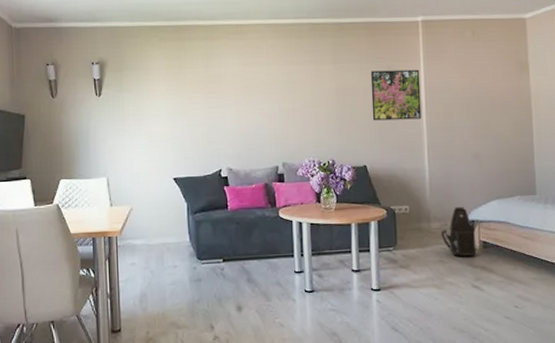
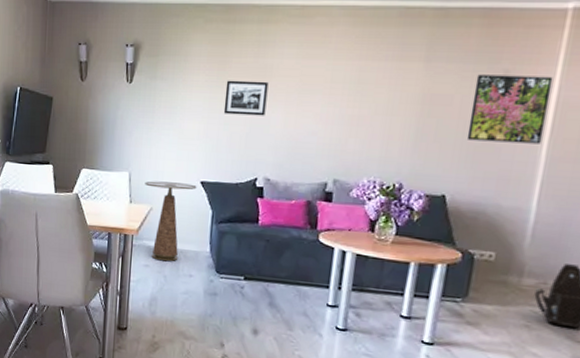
side table: none [123,181,171,257] -> present [145,181,197,262]
picture frame: none [184,87,220,117] -> present [223,80,269,116]

